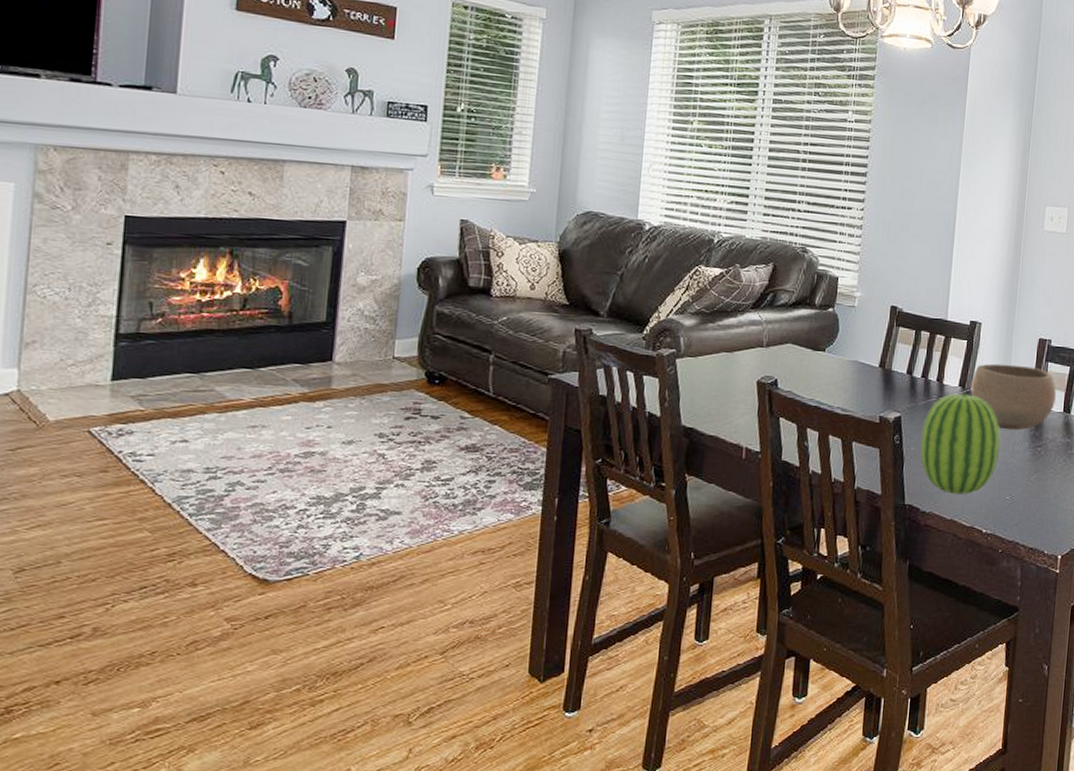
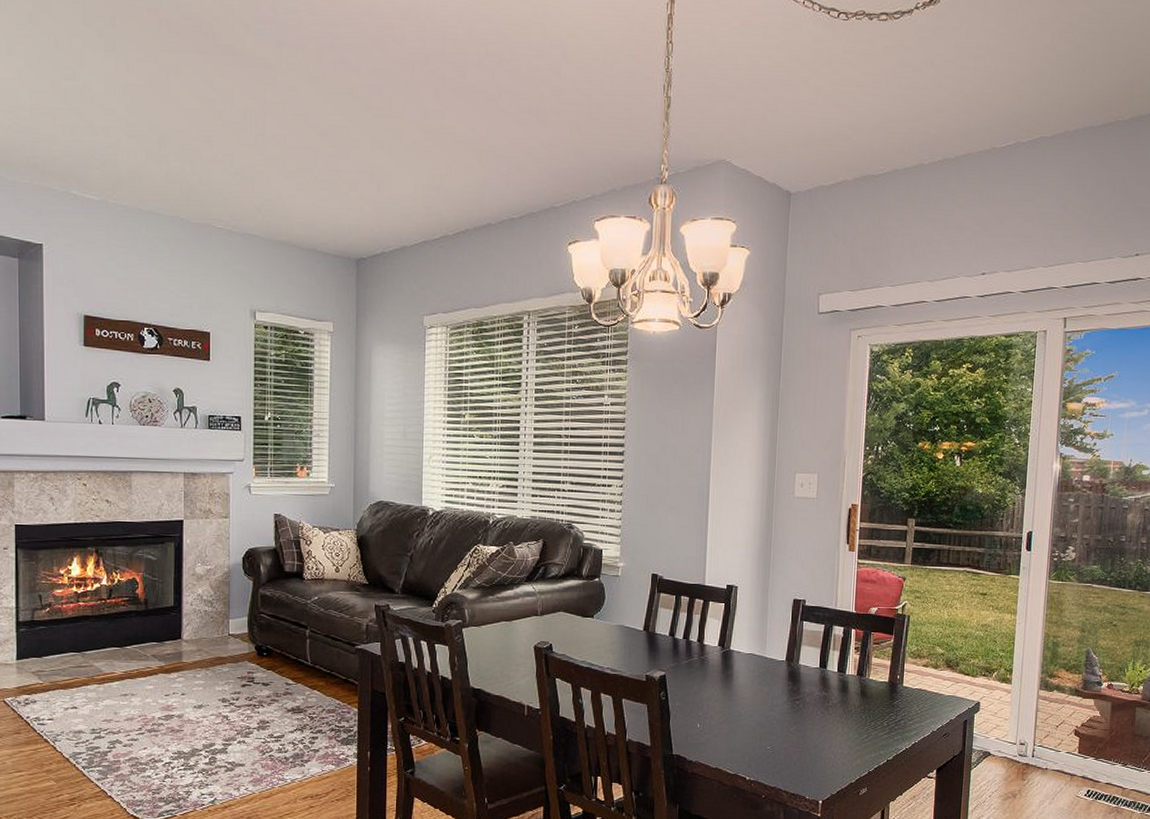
fruit: present [920,391,1001,494] -> none [684,650,760,745]
bowl: present [970,363,1056,430] -> none [730,624,812,686]

